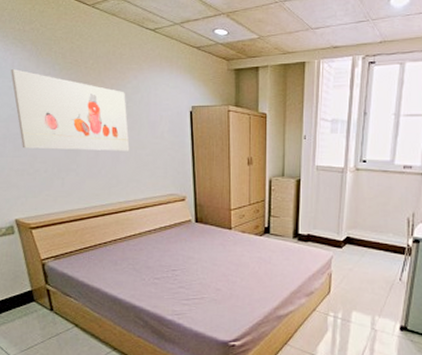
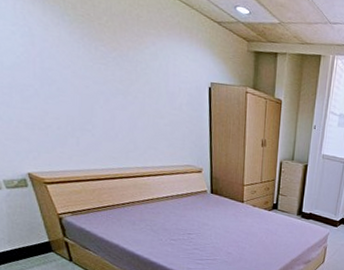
wall art: present [11,69,130,152] -> none [13,12,148,119]

